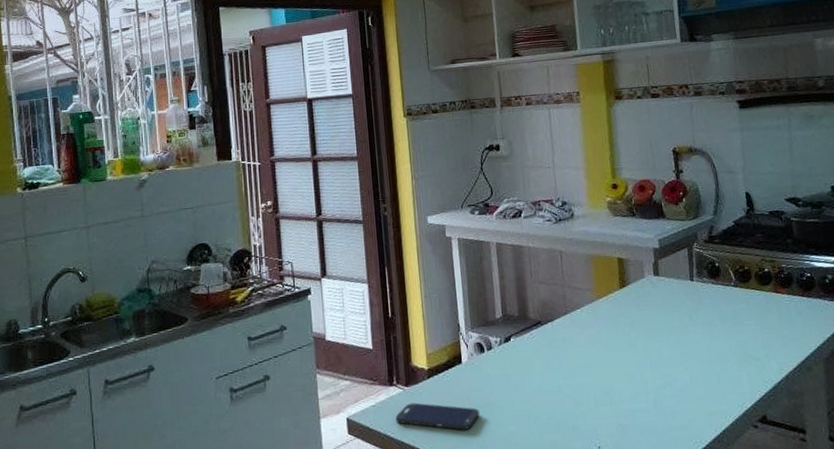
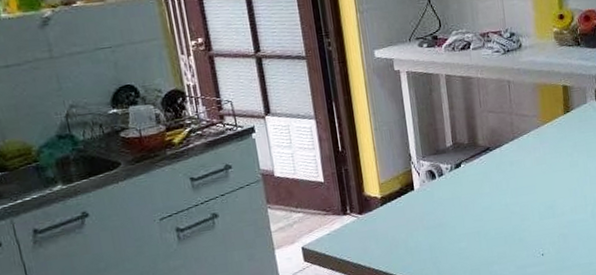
smartphone: present [395,402,480,430] -> none [350,228,433,250]

